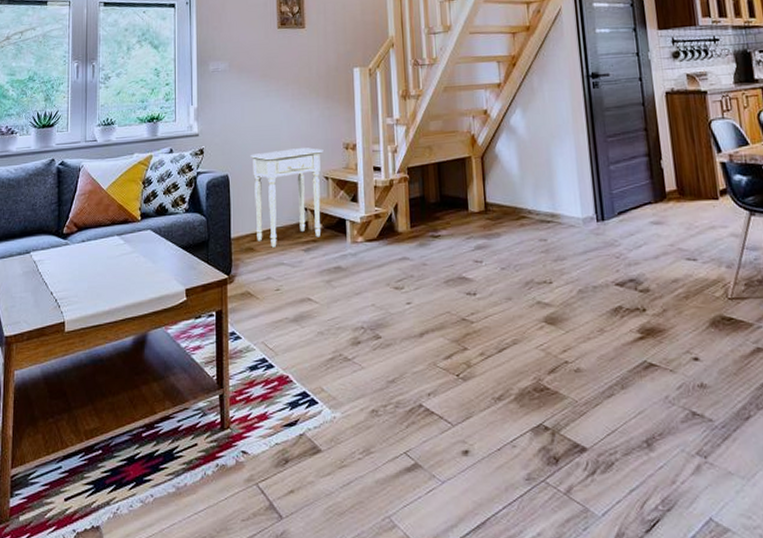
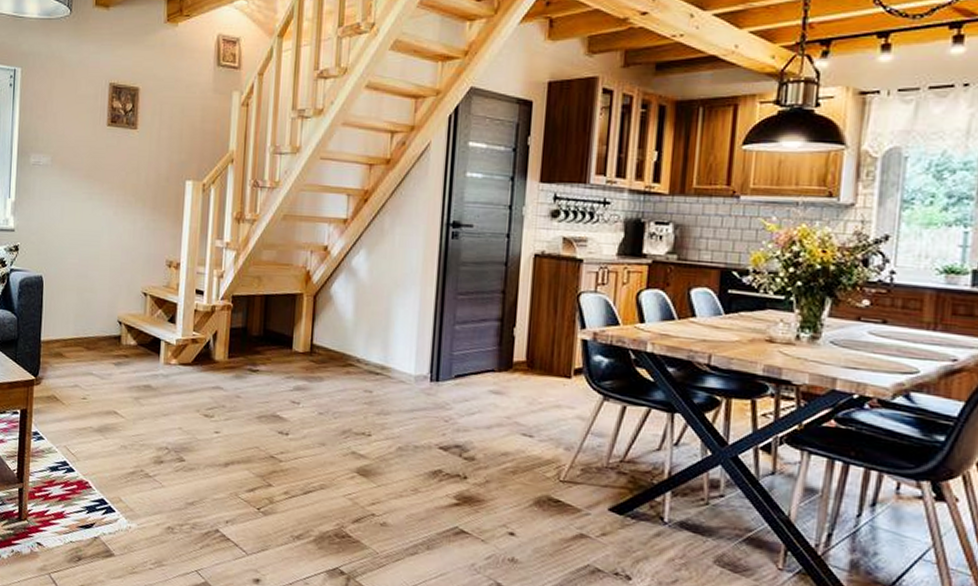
side table: present [250,148,324,248] -> none [66,258,145,357]

